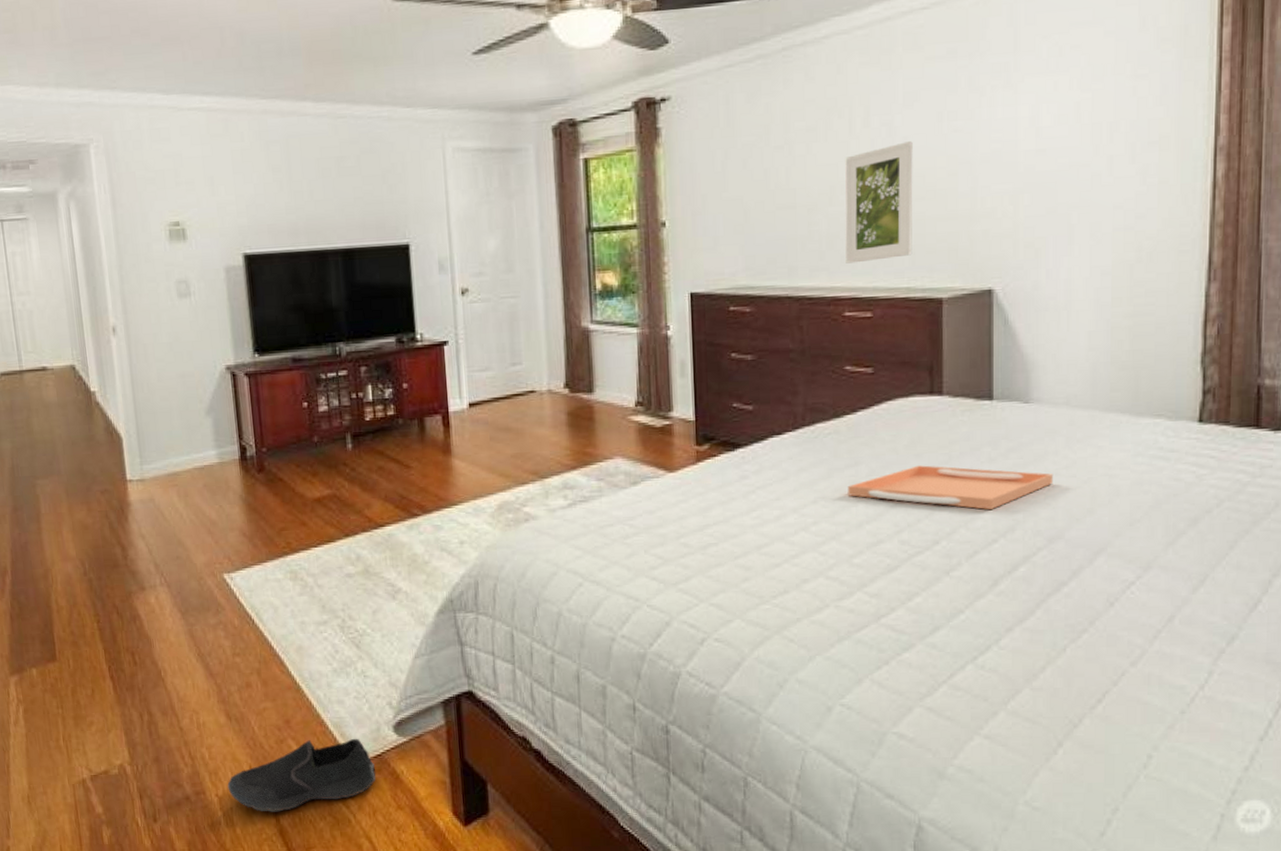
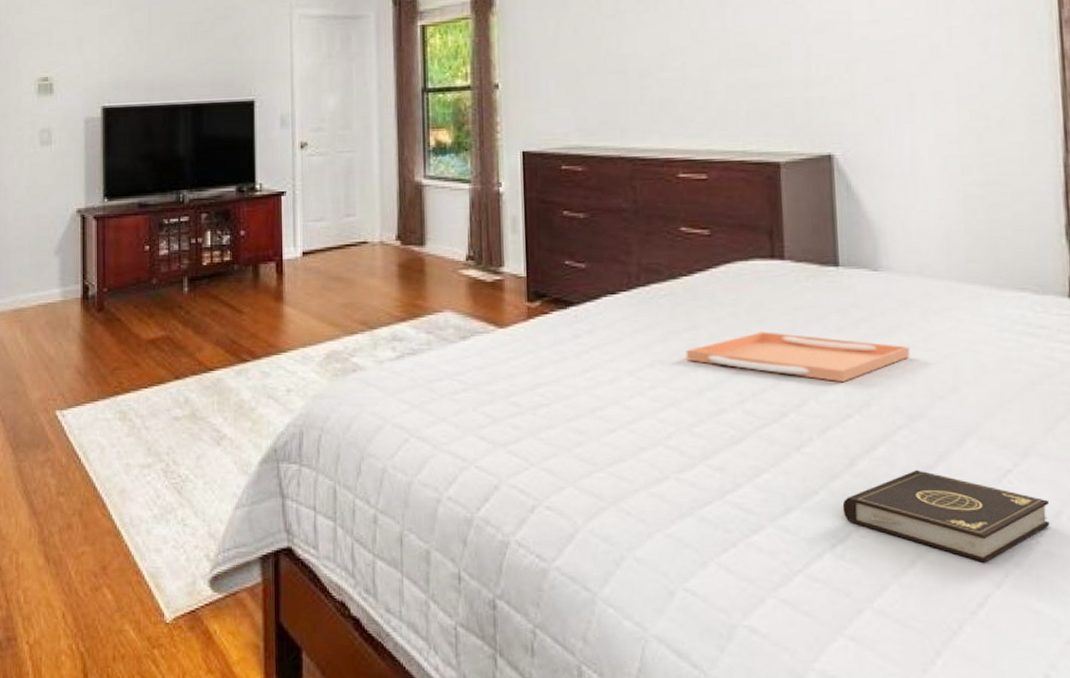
shoe: present [227,738,376,812] -> none [39,589,189,666]
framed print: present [844,141,913,264] -> none [676,12,747,127]
book: none [985,586,1165,664] -> present [842,469,1050,563]

